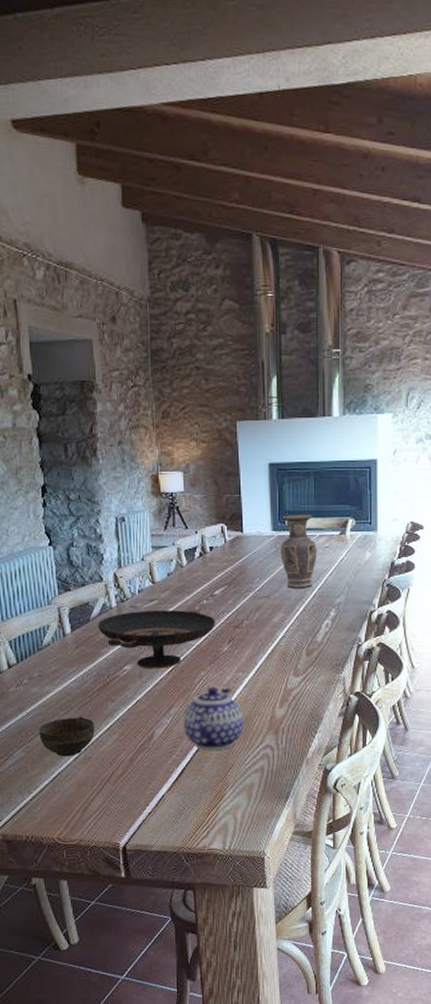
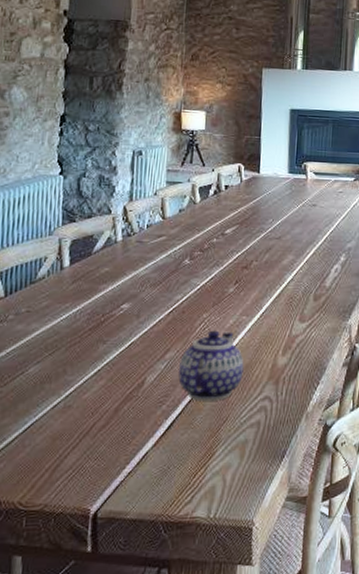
cup: present [39,716,95,757] -> none [16,358,81,405]
decorative bowl: present [98,609,216,669] -> none [99,246,224,309]
vase: present [280,515,317,588] -> none [295,159,331,231]

